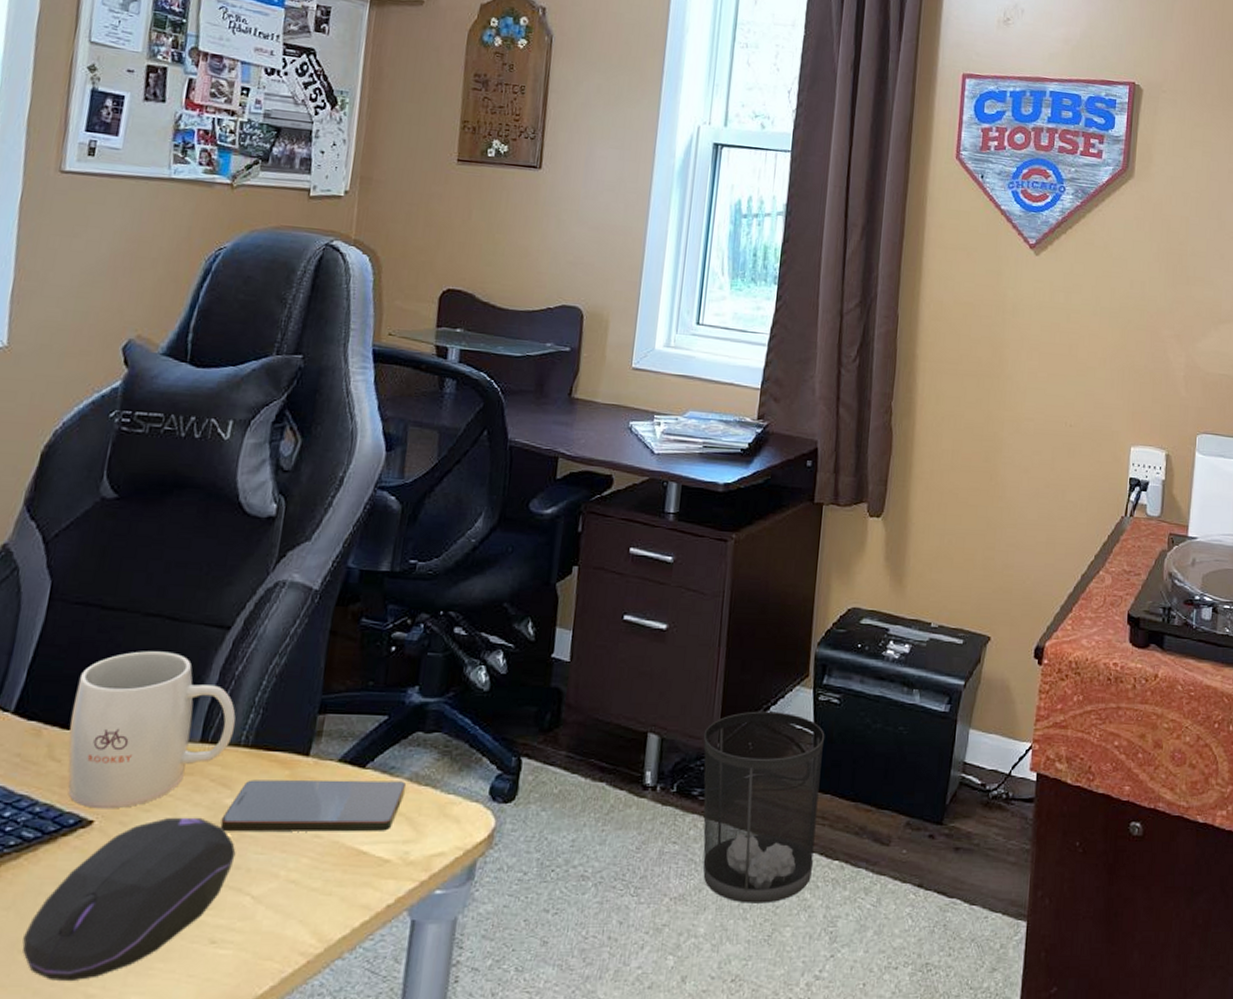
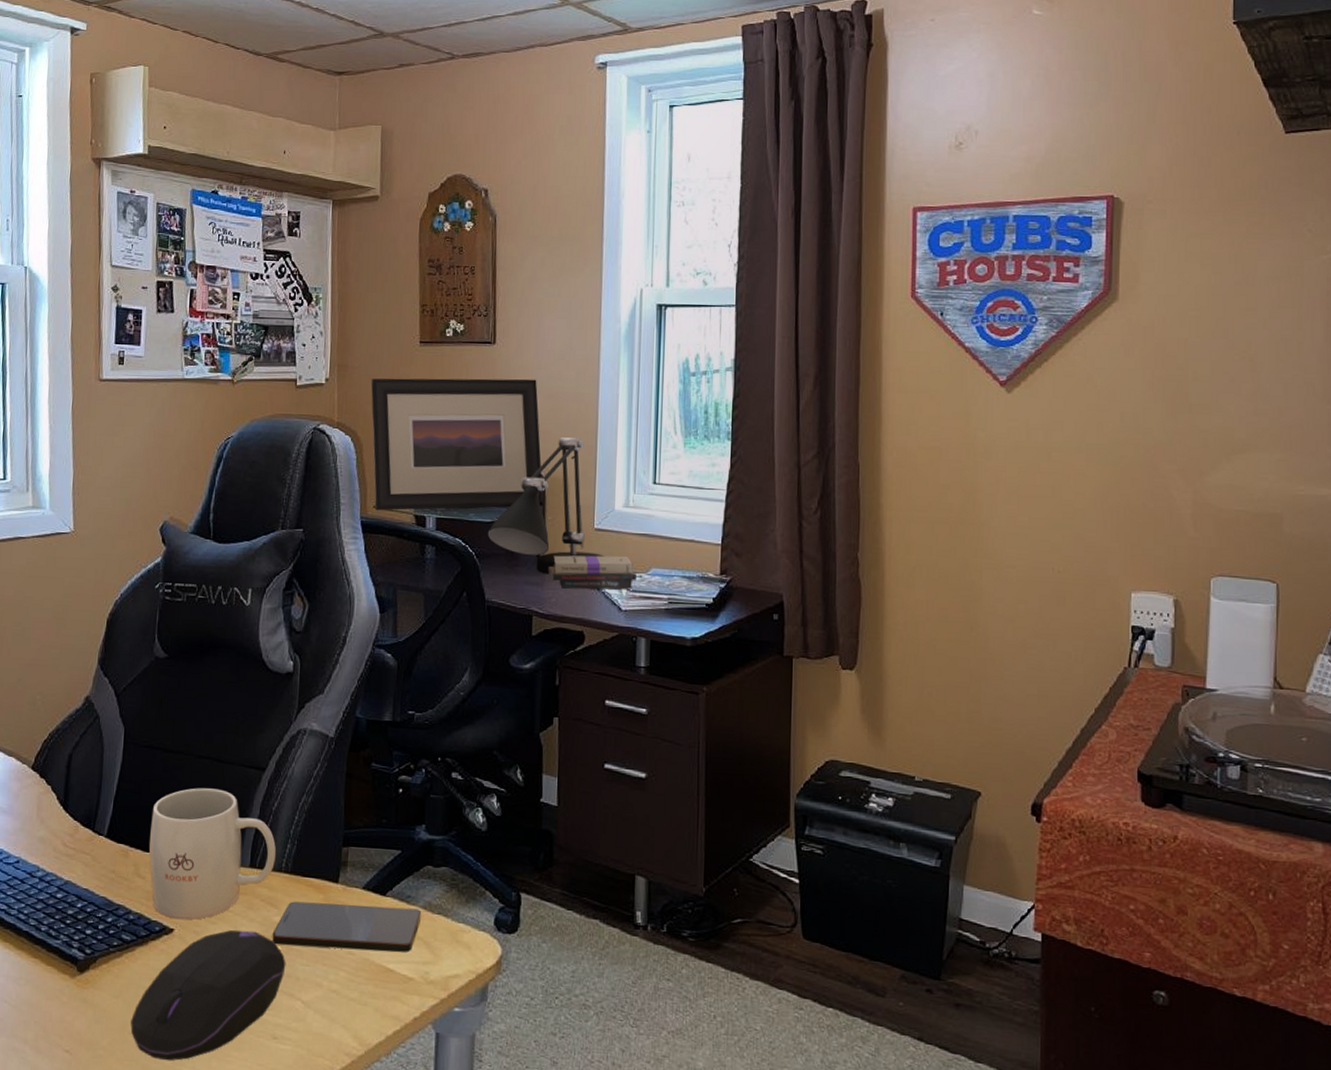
picture frame: none [390,195,583,342] -> present [370,378,544,511]
desk lamp: none [516,271,641,414] -> present [487,437,605,574]
books: none [578,394,673,432] -> present [547,555,637,590]
waste bin: present [703,711,825,904] -> none [689,858,811,1044]

